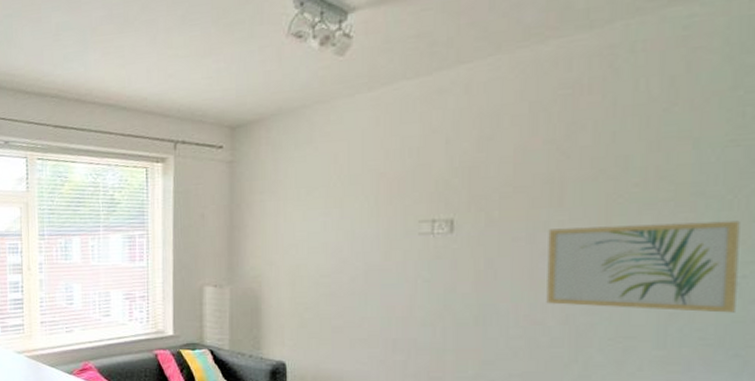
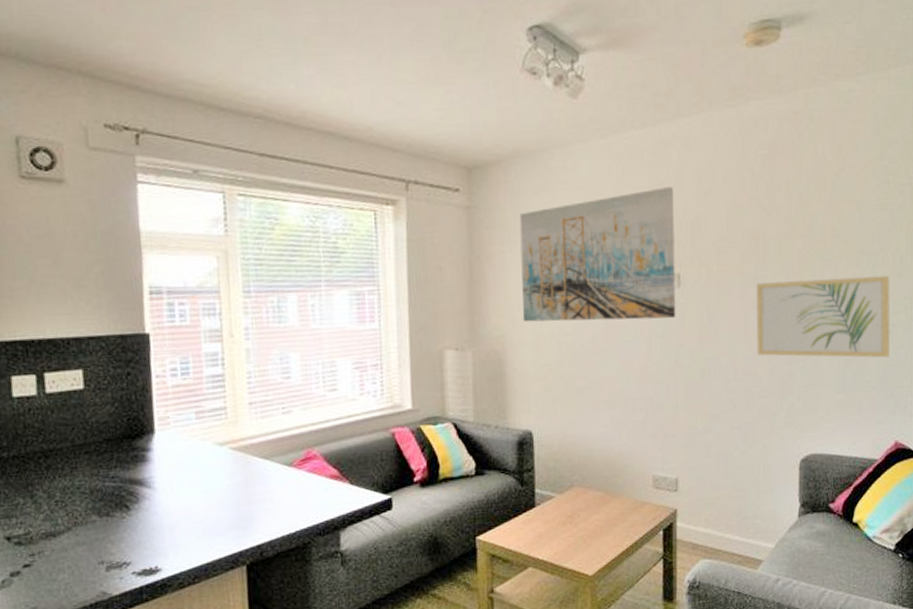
wall art: none [279,134,449,264] -> present [519,187,676,322]

